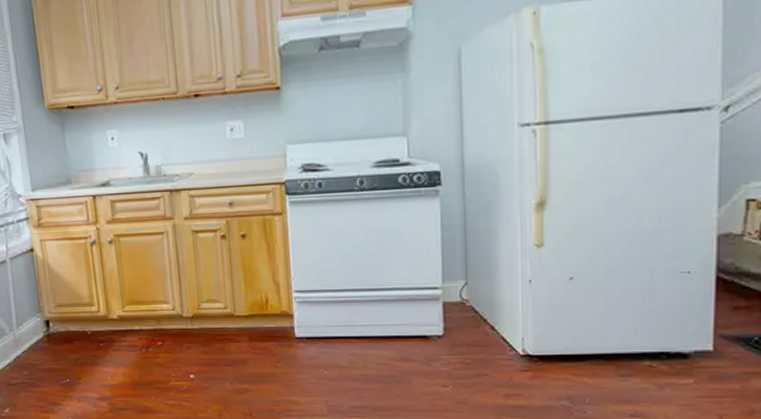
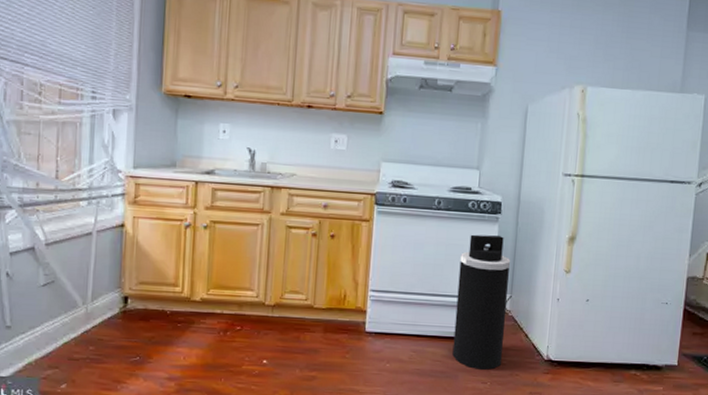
trash can: none [396,211,463,372] -> present [452,234,511,371]

